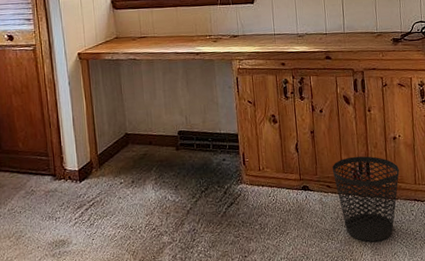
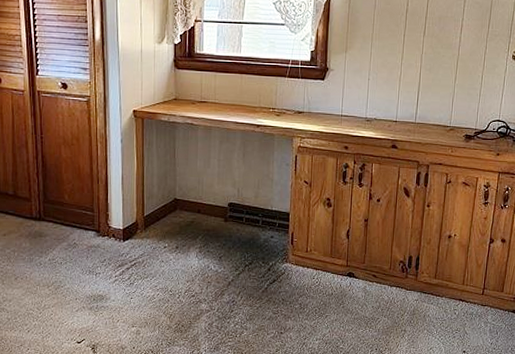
wastebasket: present [332,156,400,242] -> none [380,250,450,335]

